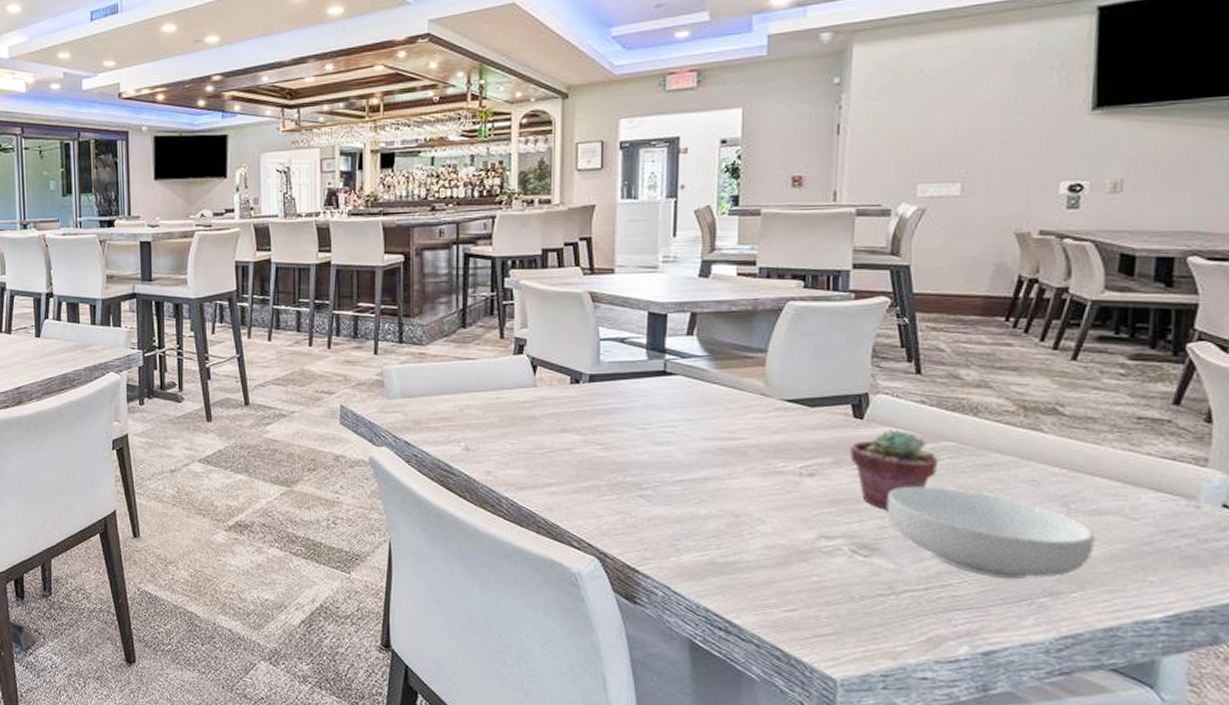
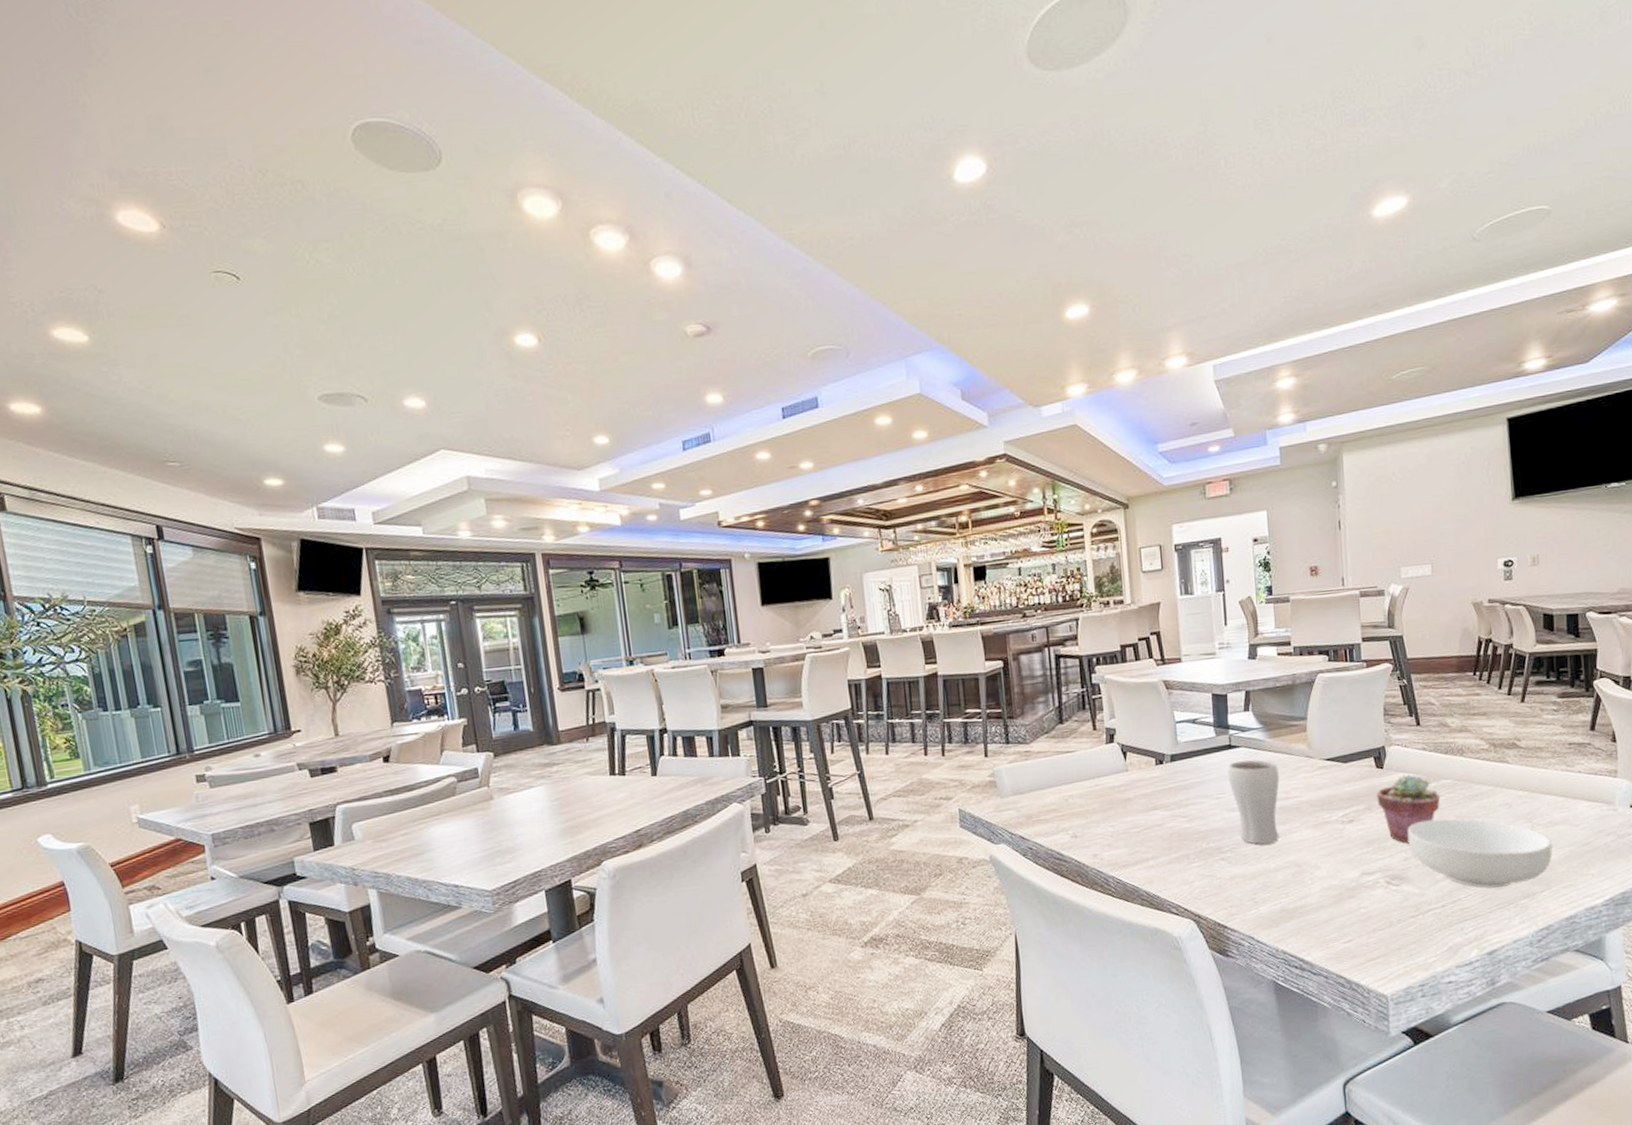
drinking glass: none [658,390,723,487] -> present [1227,759,1279,845]

